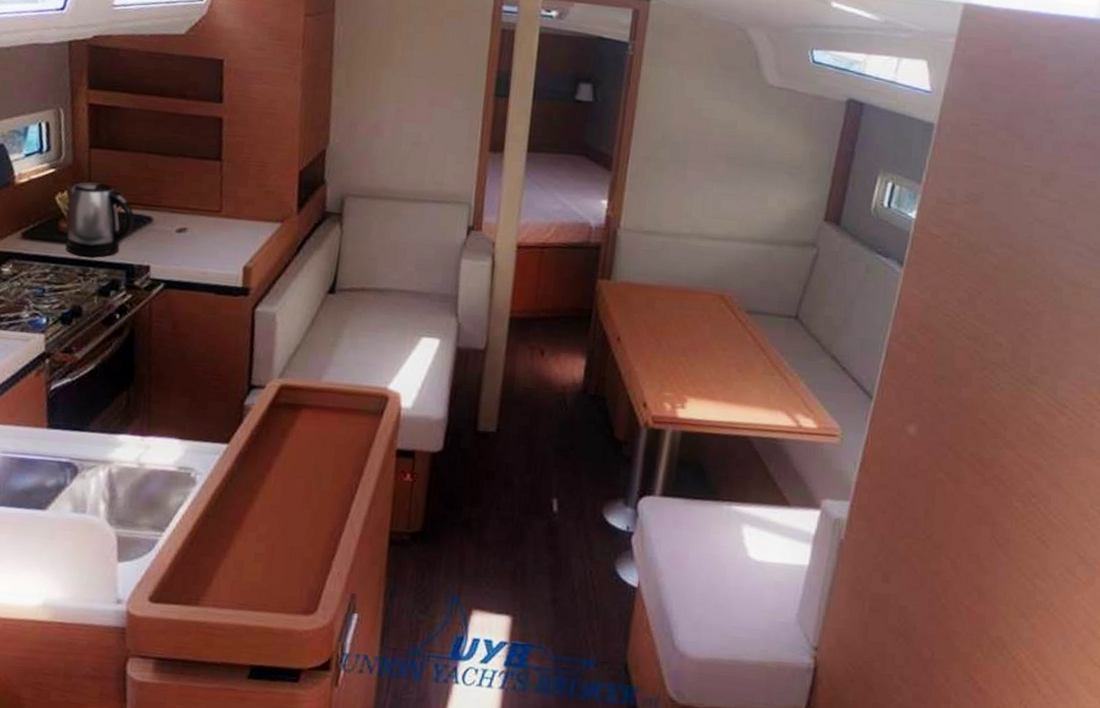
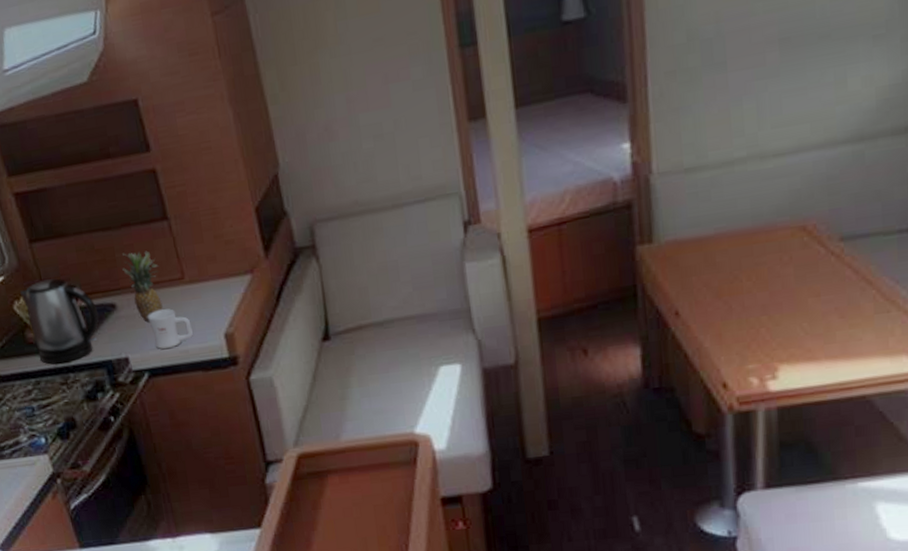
fruit: none [168,177,202,240] -> present [122,251,163,322]
mug: none [177,232,217,268] -> present [147,308,194,350]

